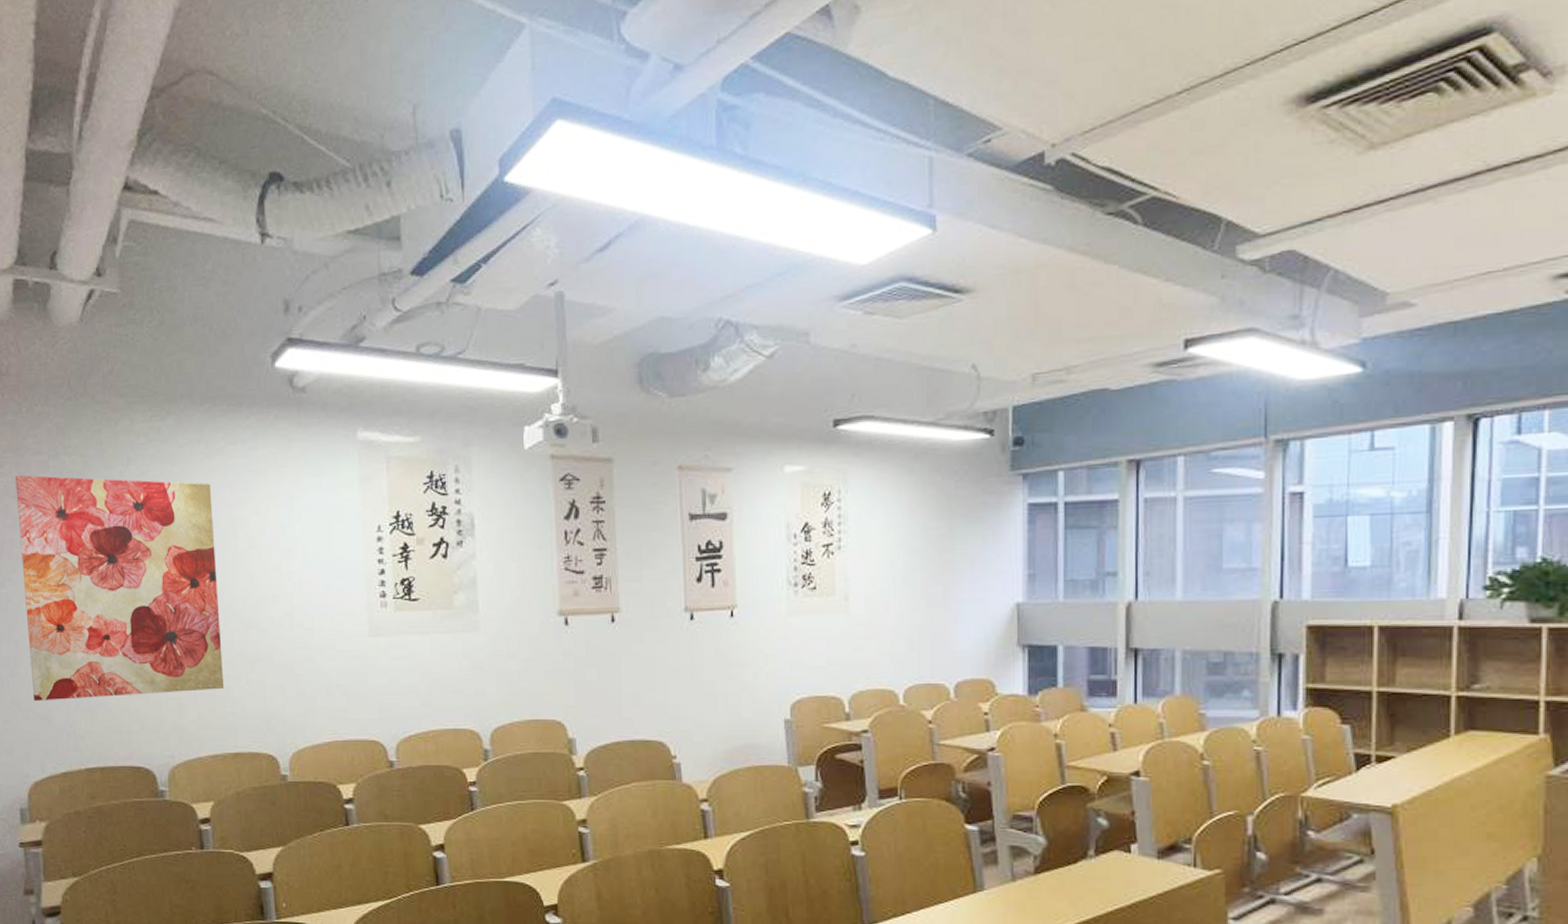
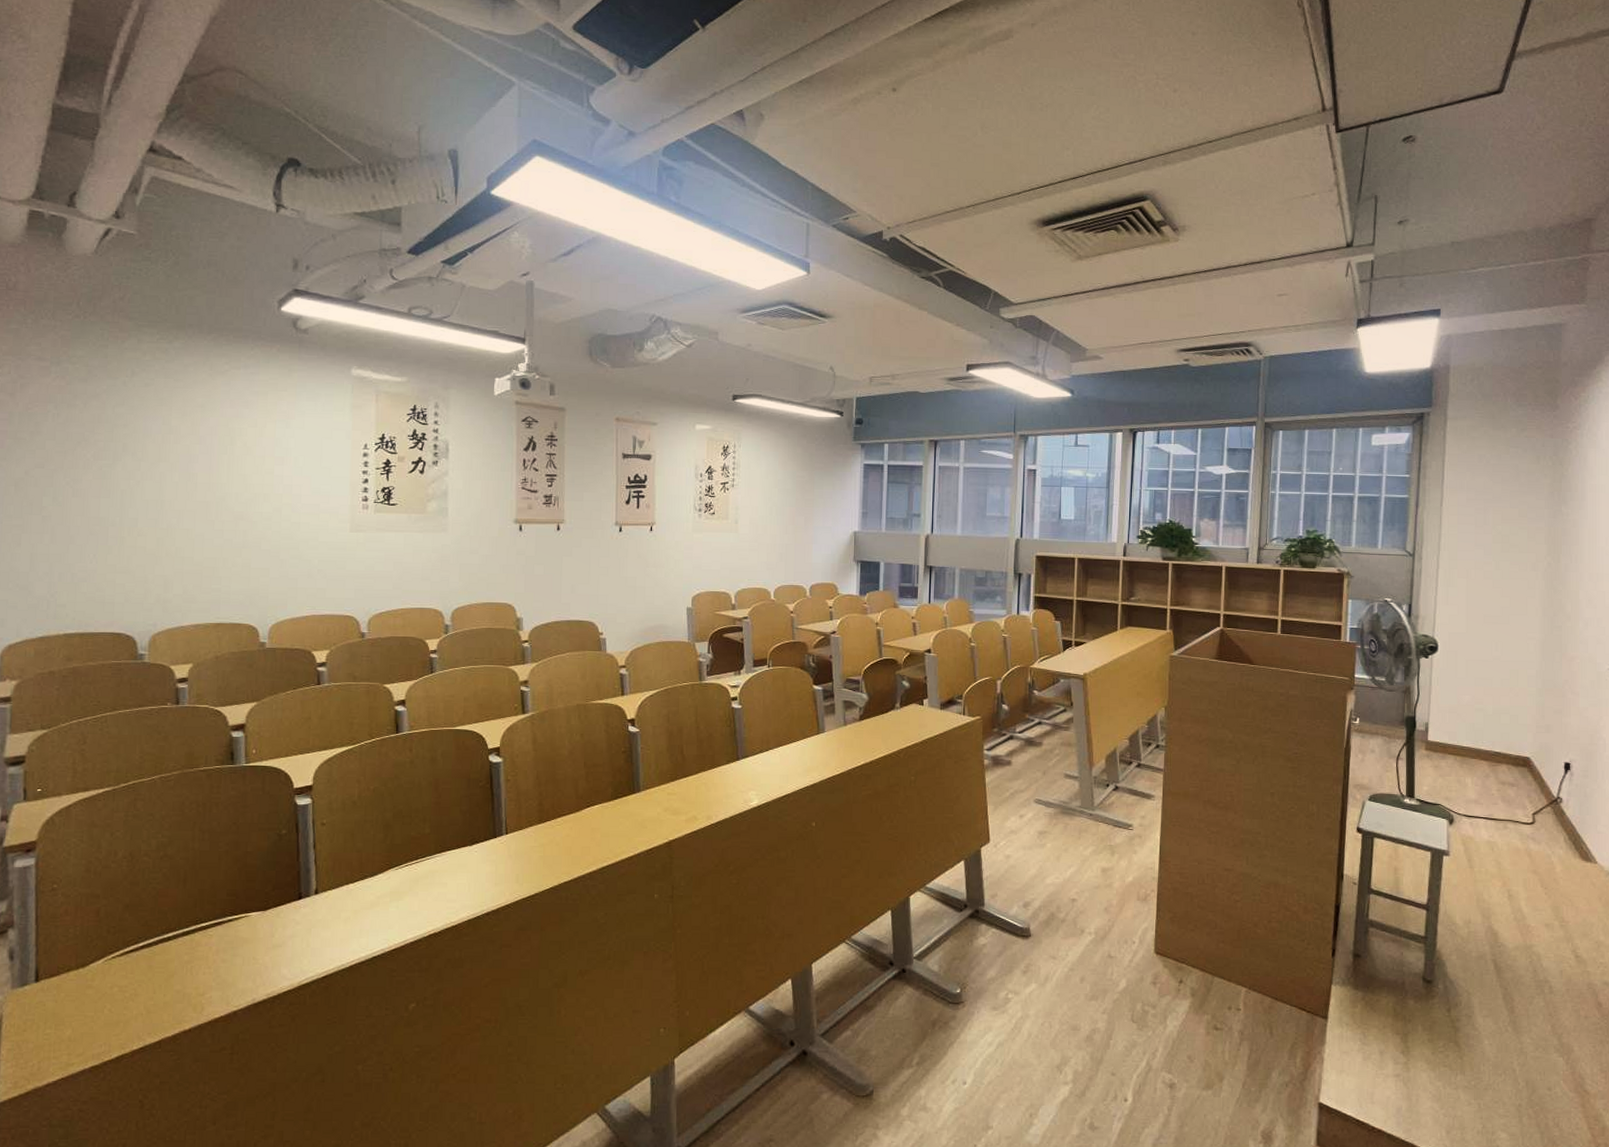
wall art: present [15,475,225,701] -> none [13,377,213,574]

